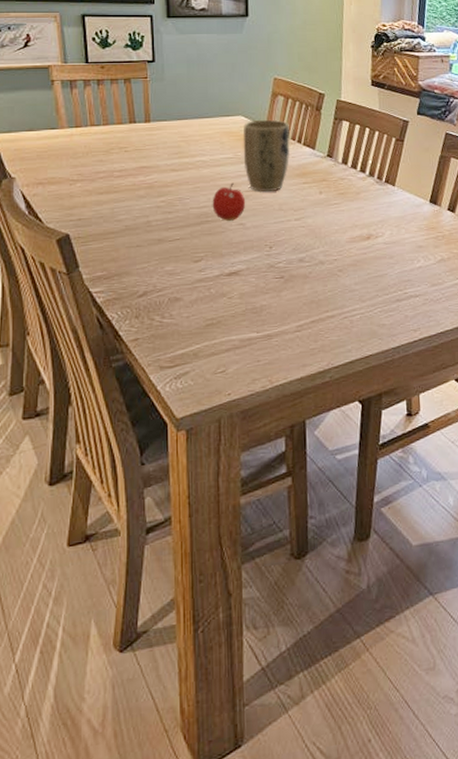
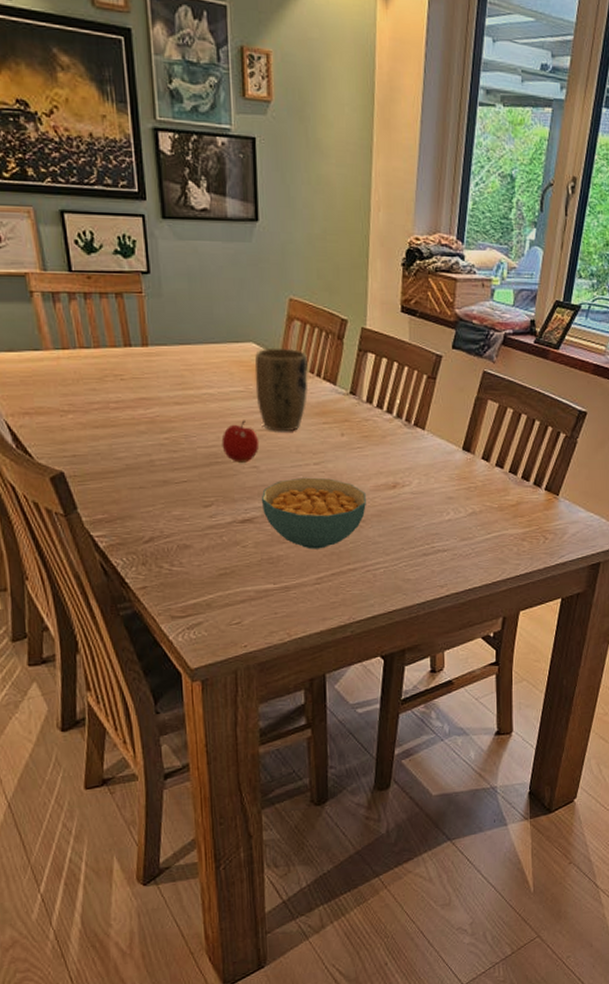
cereal bowl: none [246,232,343,299] -> present [261,477,366,549]

